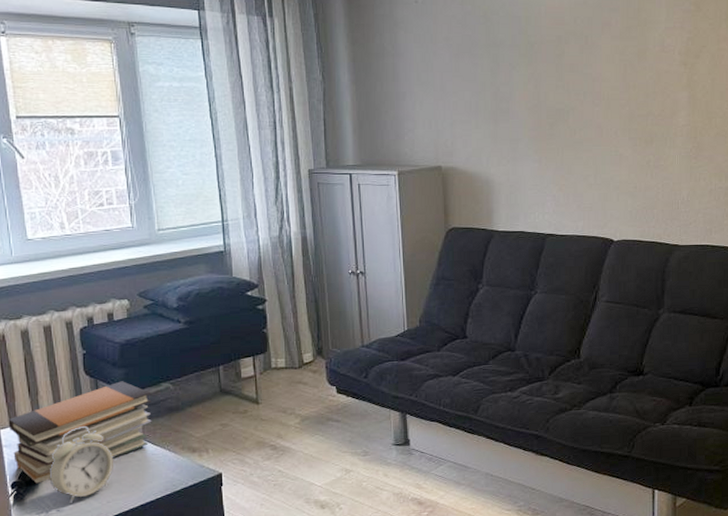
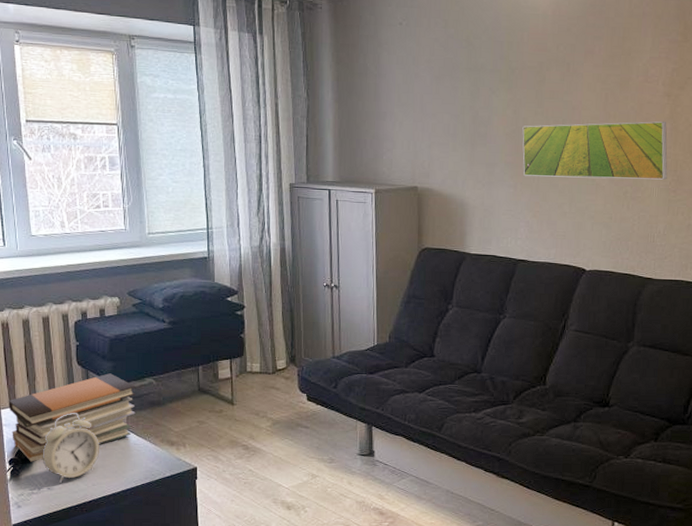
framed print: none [544,89,688,151] -> present [522,121,668,180]

